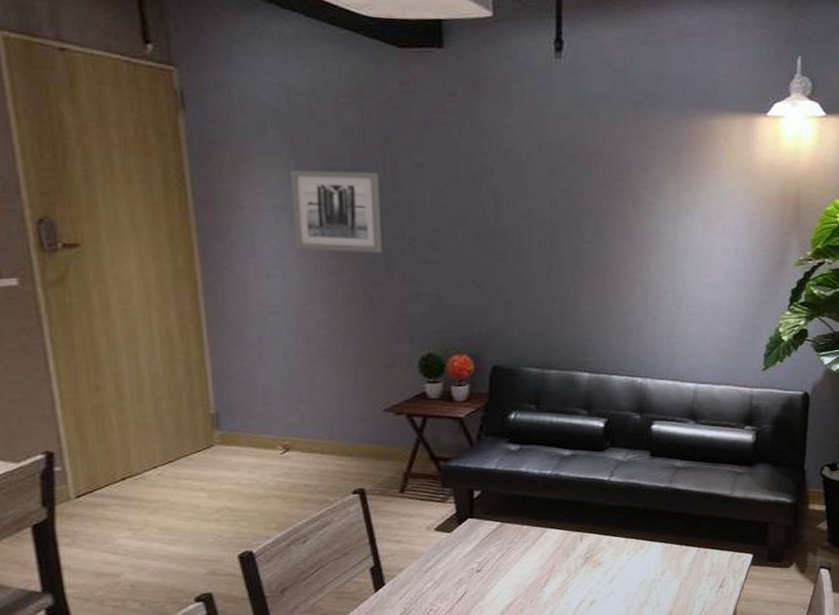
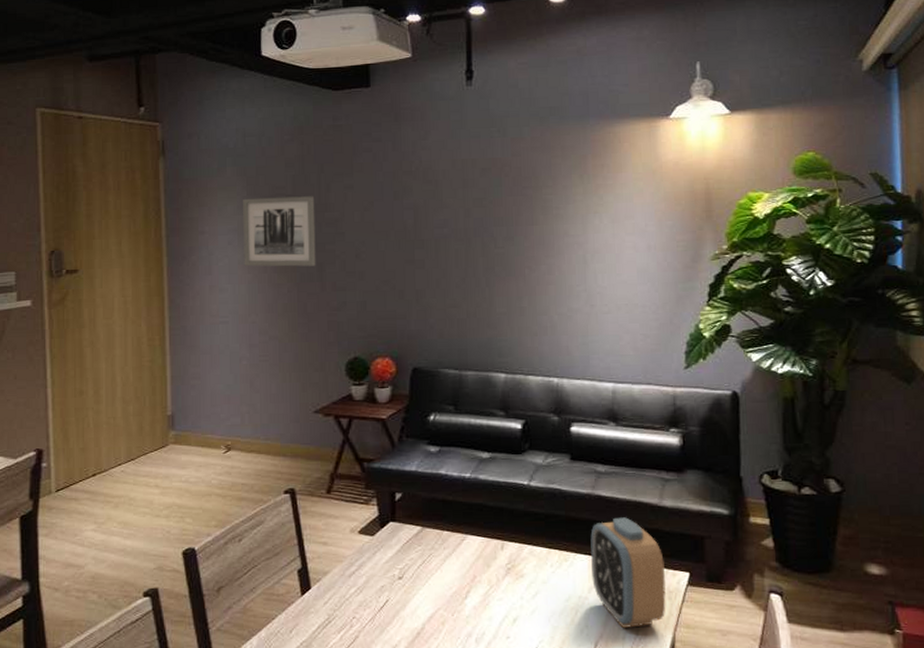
alarm clock: none [664,508,731,604] -> present [590,517,666,628]

